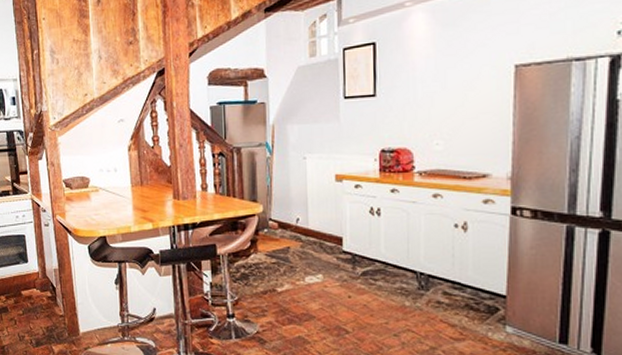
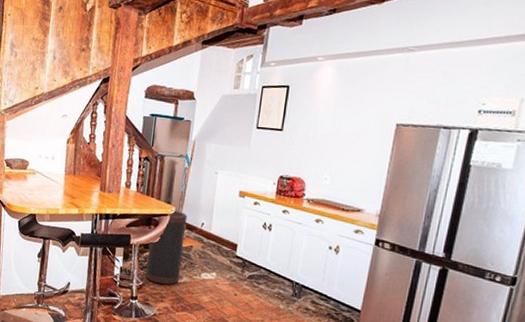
trash can: none [238,208,281,296] -> present [145,210,188,285]

